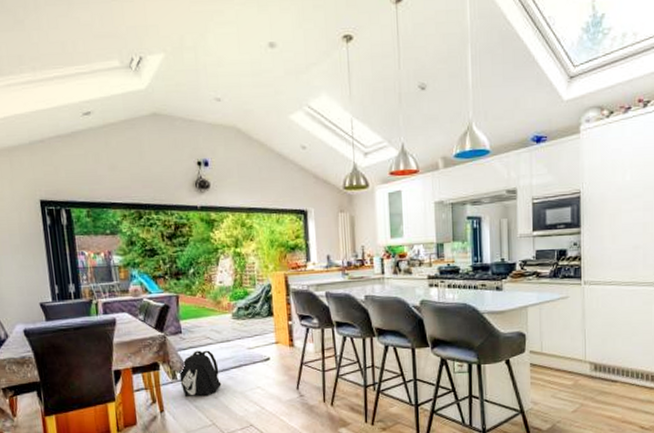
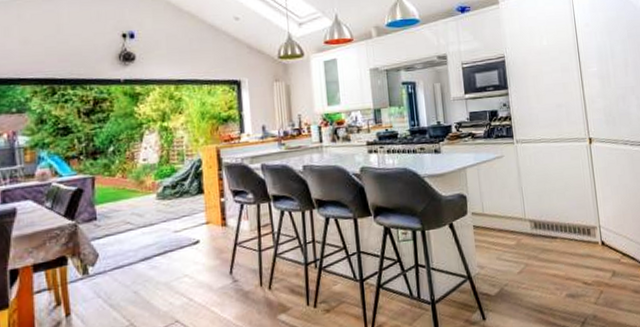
backpack: present [179,350,222,397] -> none [92,237,142,294]

